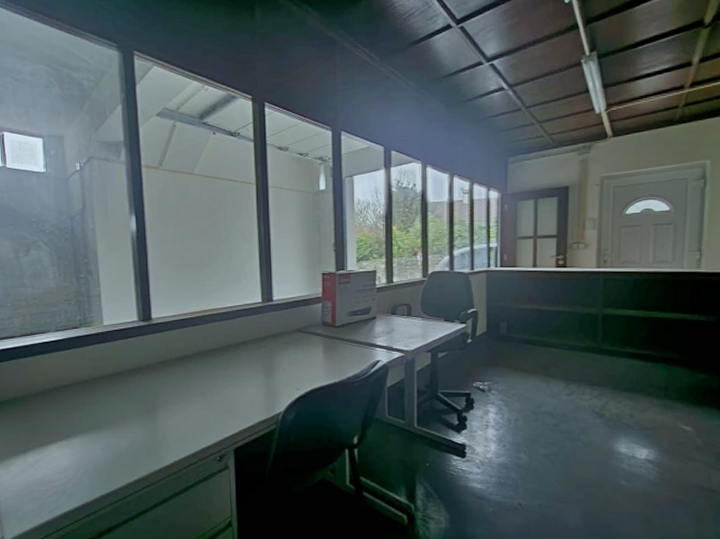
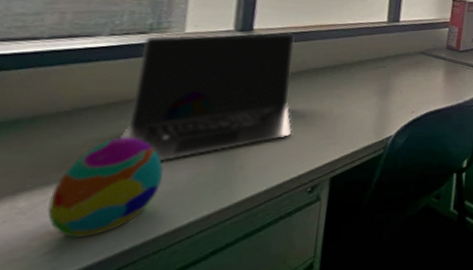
decorative egg: none [45,411,110,487] -> present [47,137,163,238]
laptop: none [78,320,197,431] -> present [120,33,295,162]

